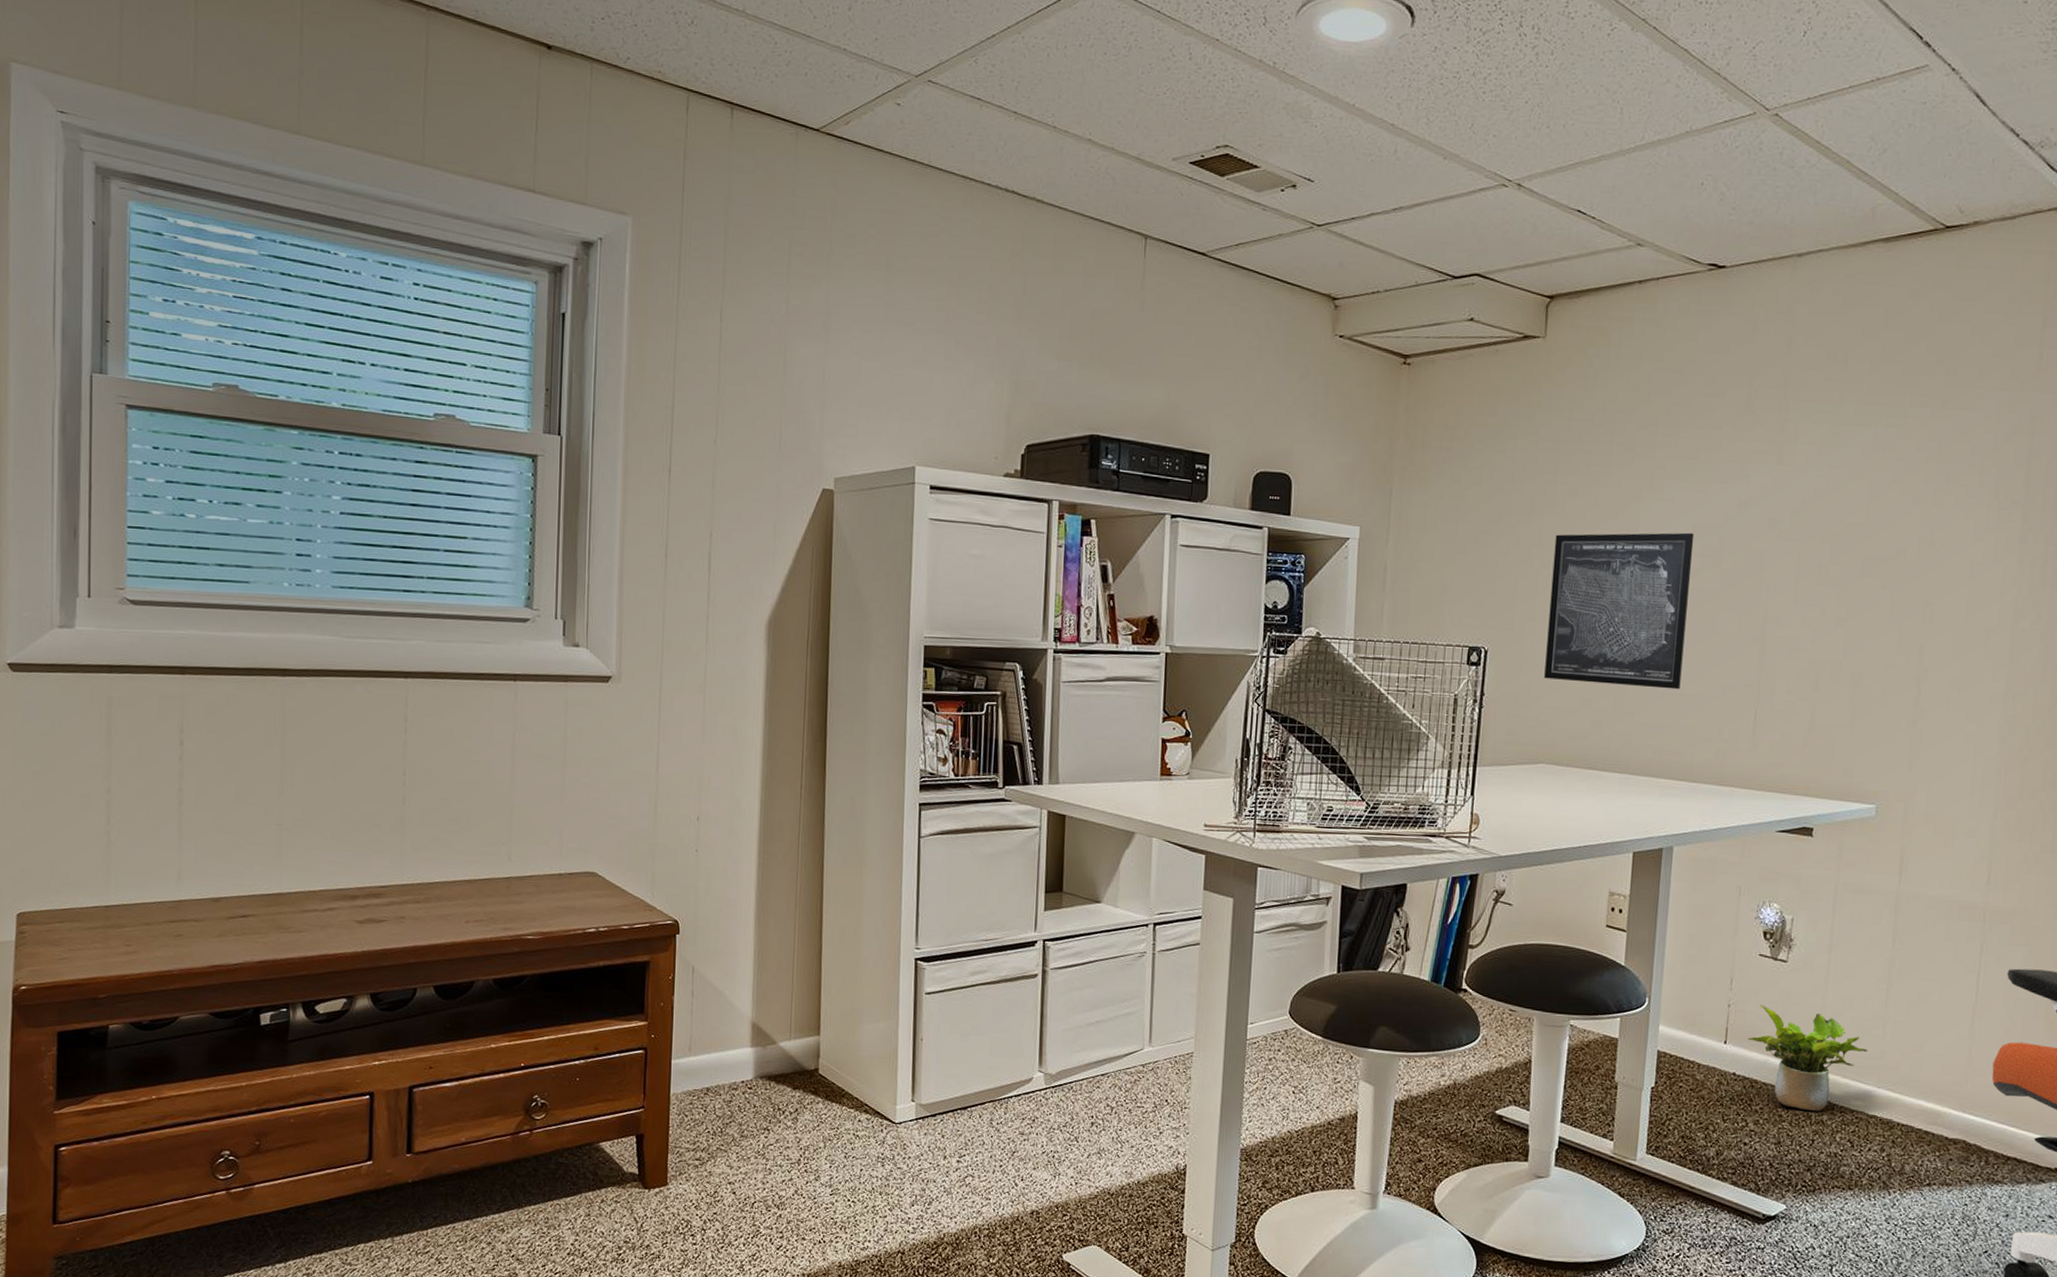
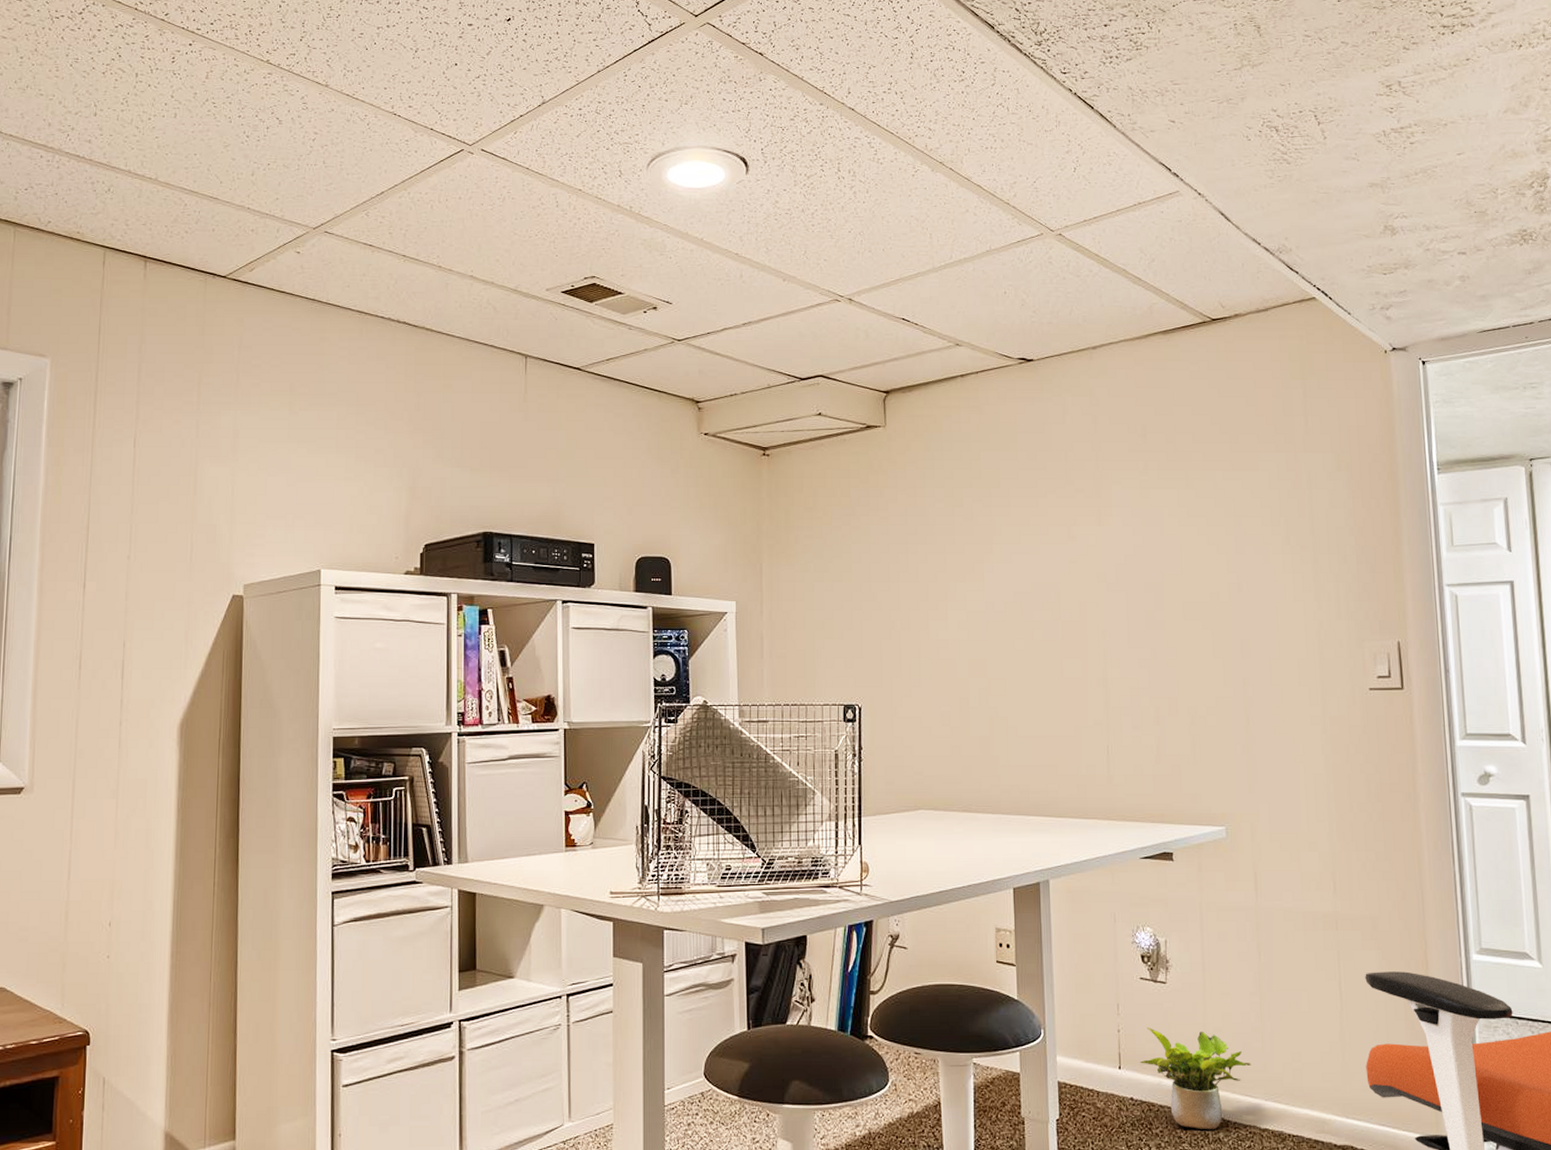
wall art: present [1544,532,1695,690] -> none [912,590,1038,732]

